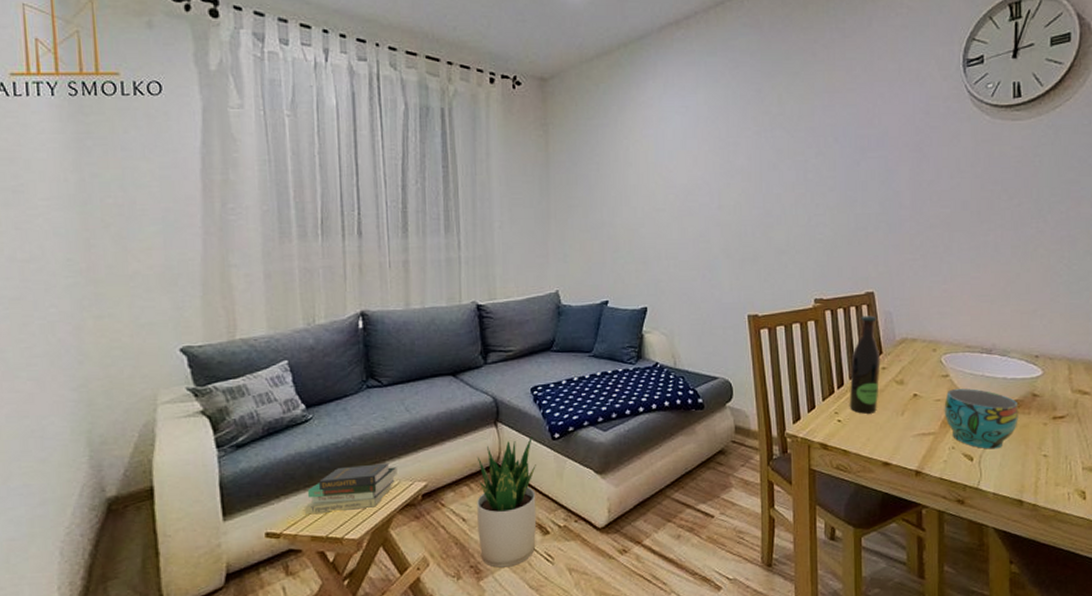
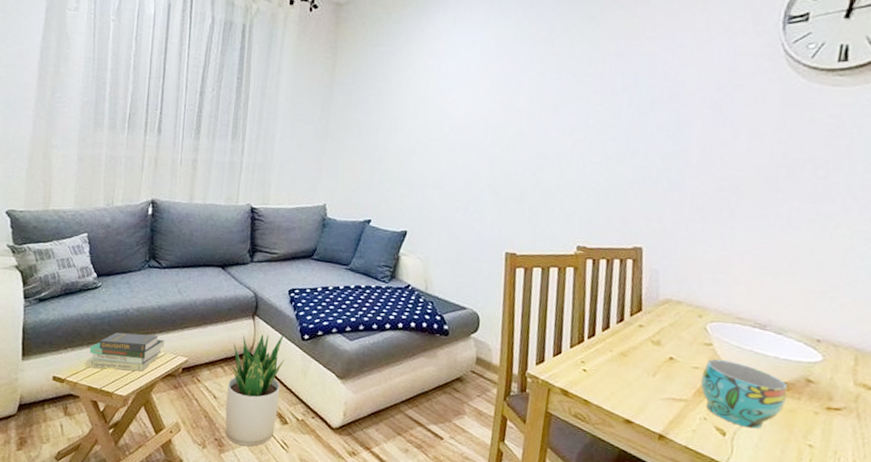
bottle: present [849,315,881,414] -> none [597,270,641,369]

